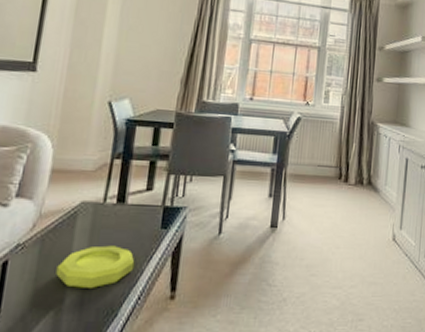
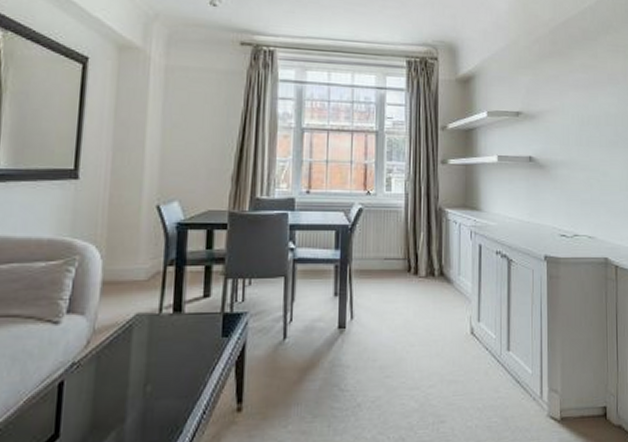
bowl: present [56,245,135,288] -> none [115,358,197,406]

